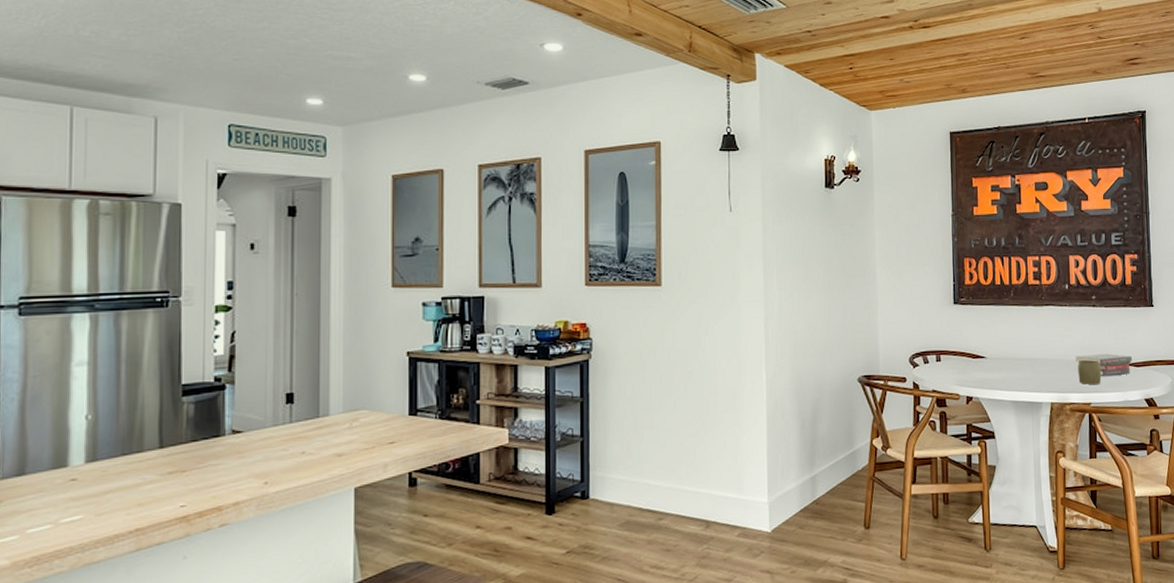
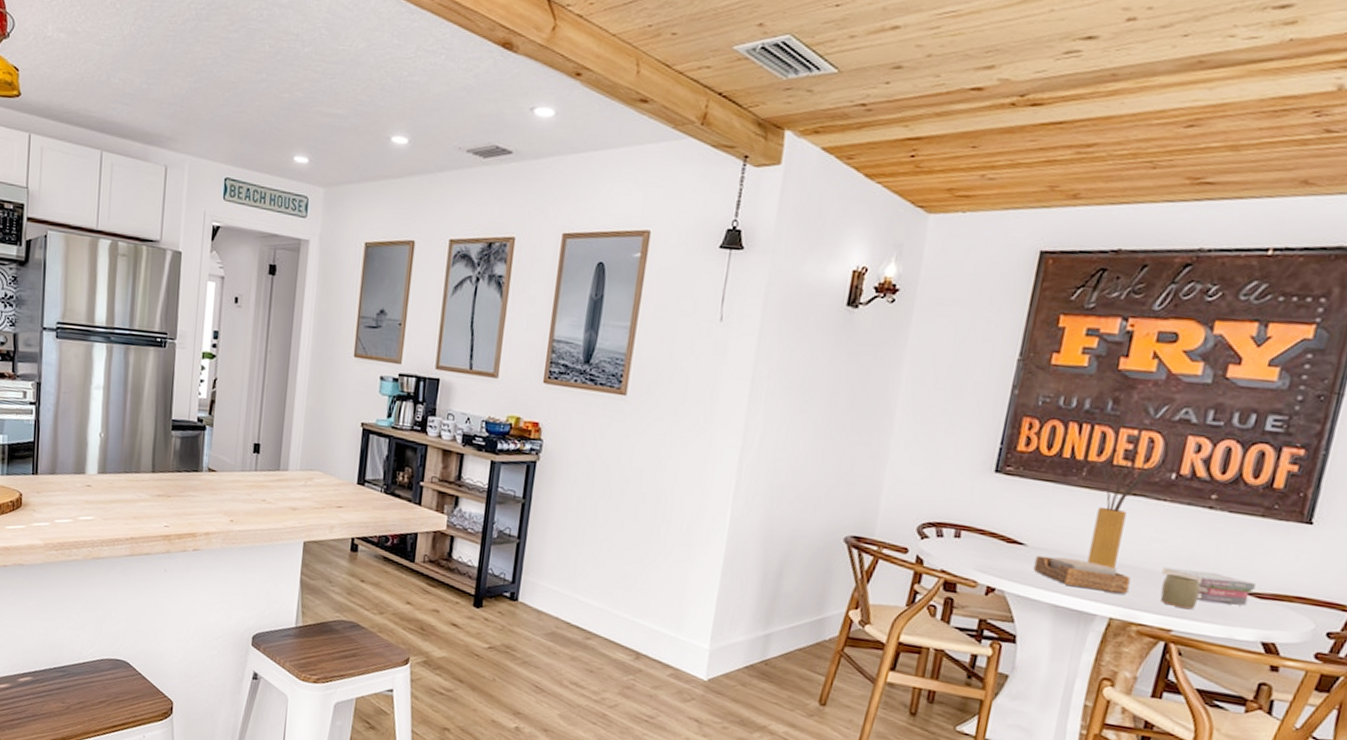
napkin holder: none [994,361,1058,384] -> present [1033,555,1131,594]
vase: none [1020,273,1058,364] -> present [1087,450,1161,569]

